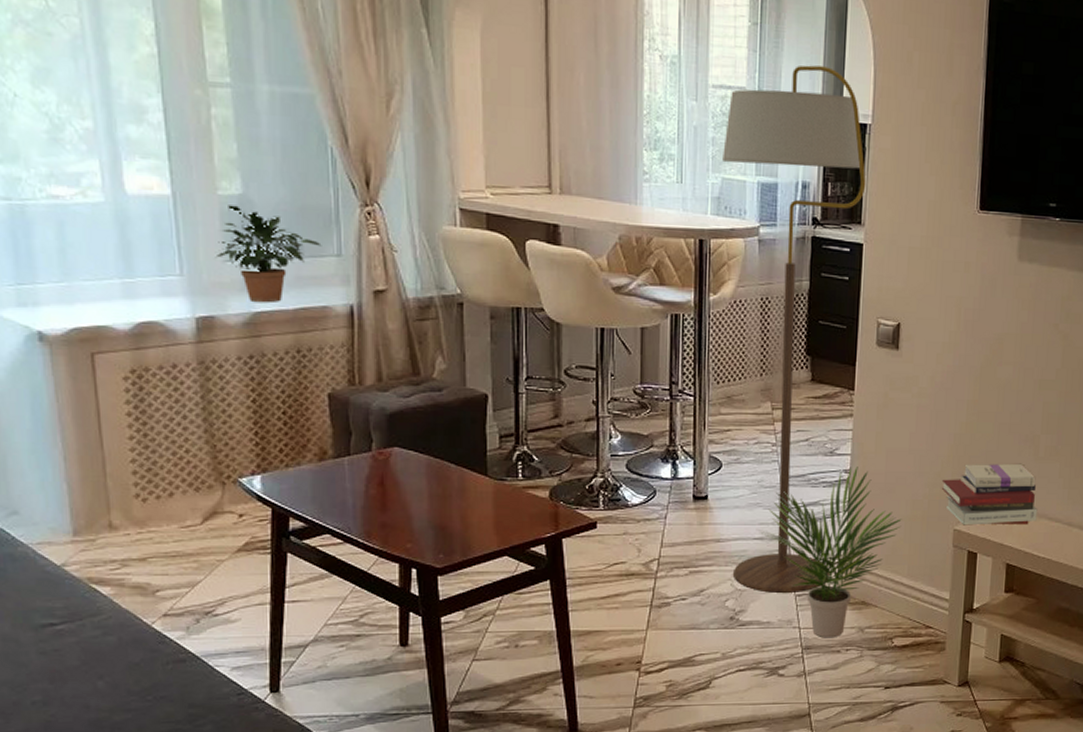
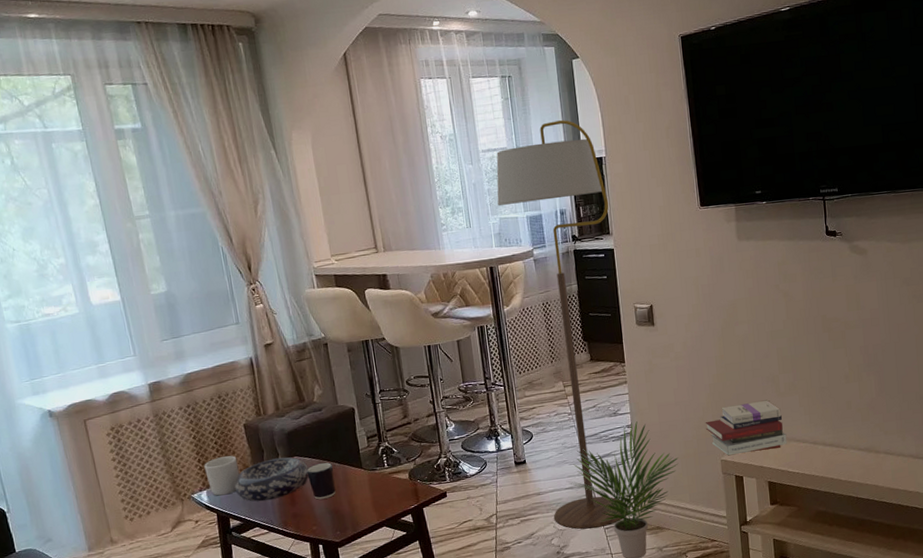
potted plant: present [215,205,322,304] -> none [155,300,225,367]
mug: none [263,433,313,485] -> present [204,455,240,496]
decorative bowl: none [302,445,412,499] -> present [234,457,309,502]
mug: none [409,460,447,509] -> present [306,462,336,500]

